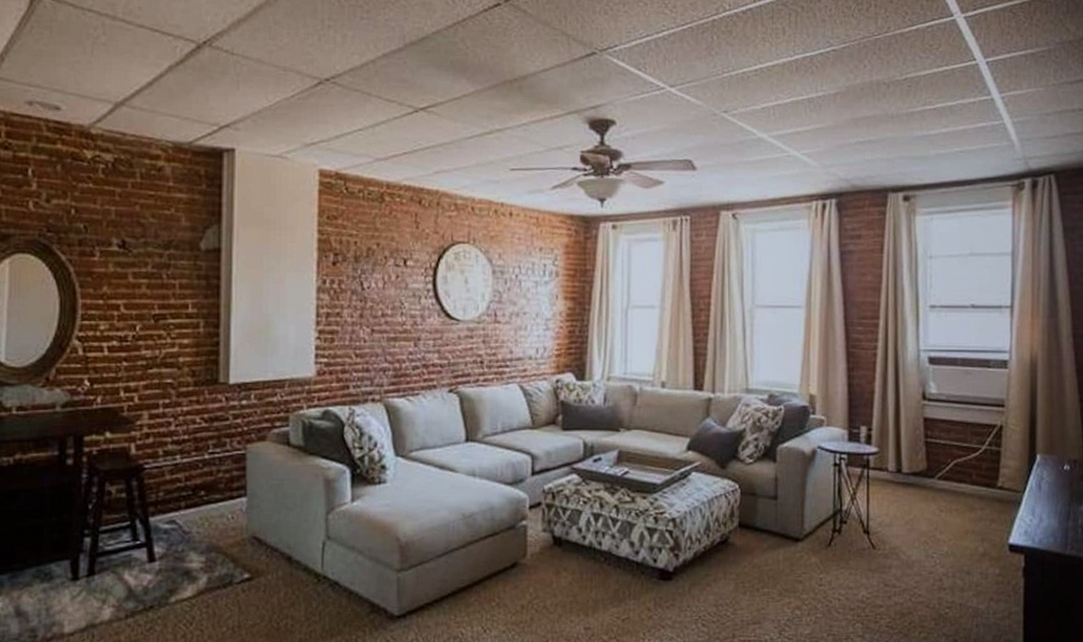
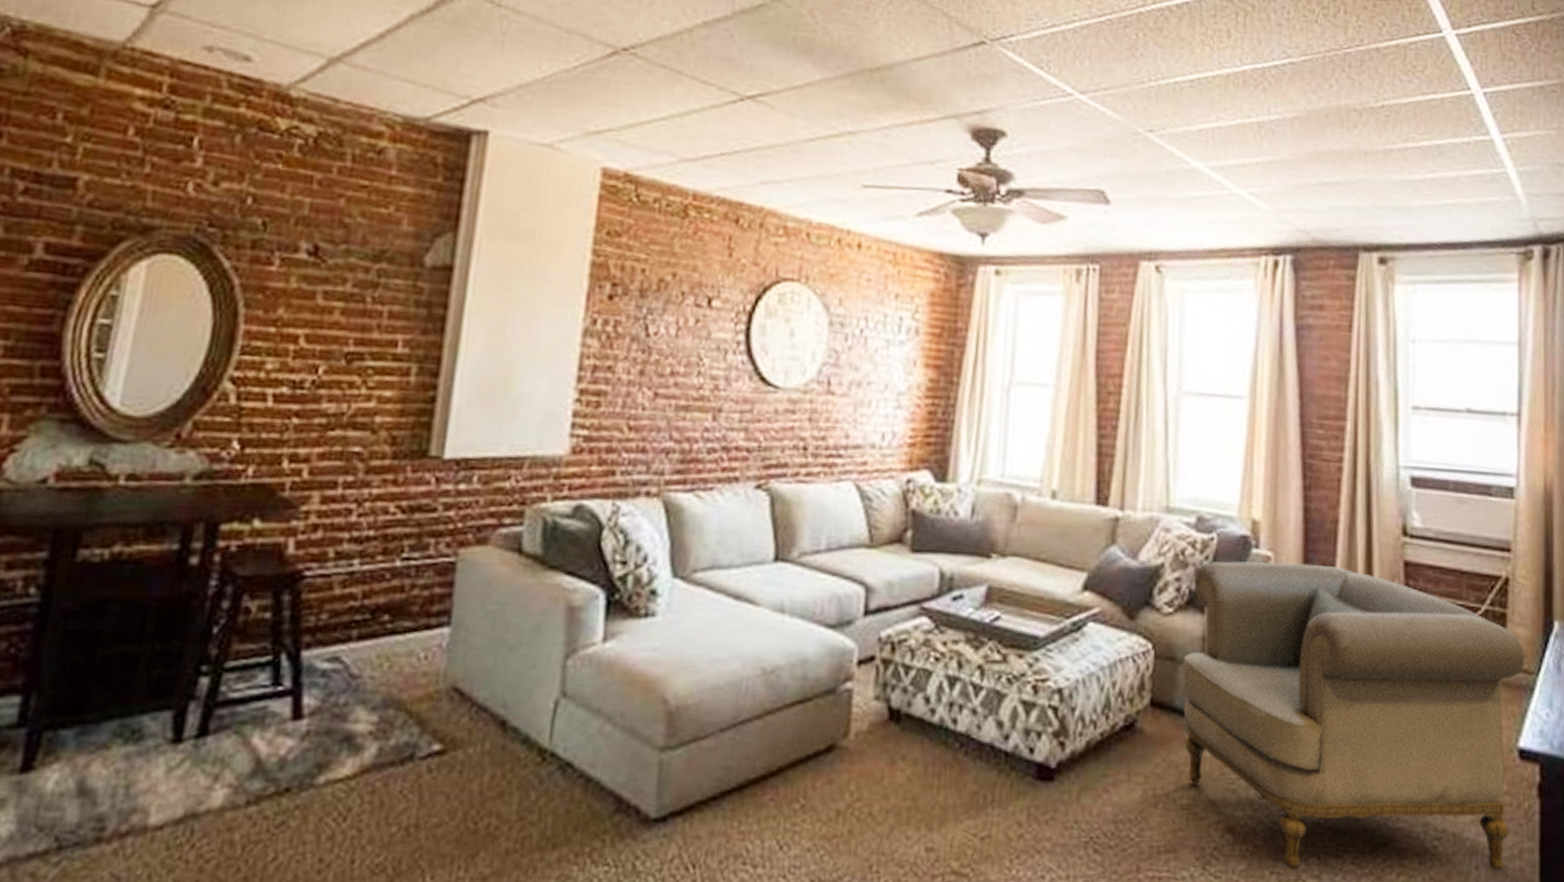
armchair: none [761,423,1014,633] -> present [1182,561,1525,872]

